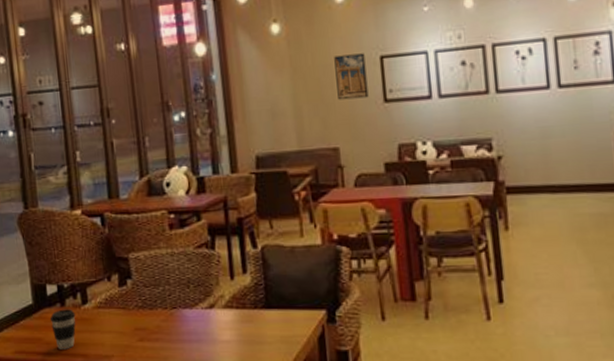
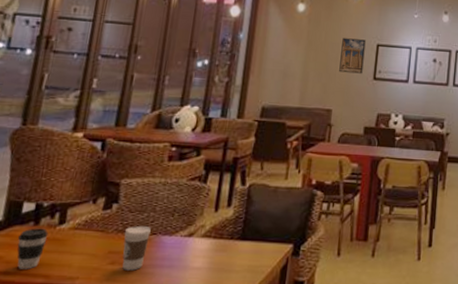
coffee cup: none [144,301,171,347] -> present [122,226,151,271]

